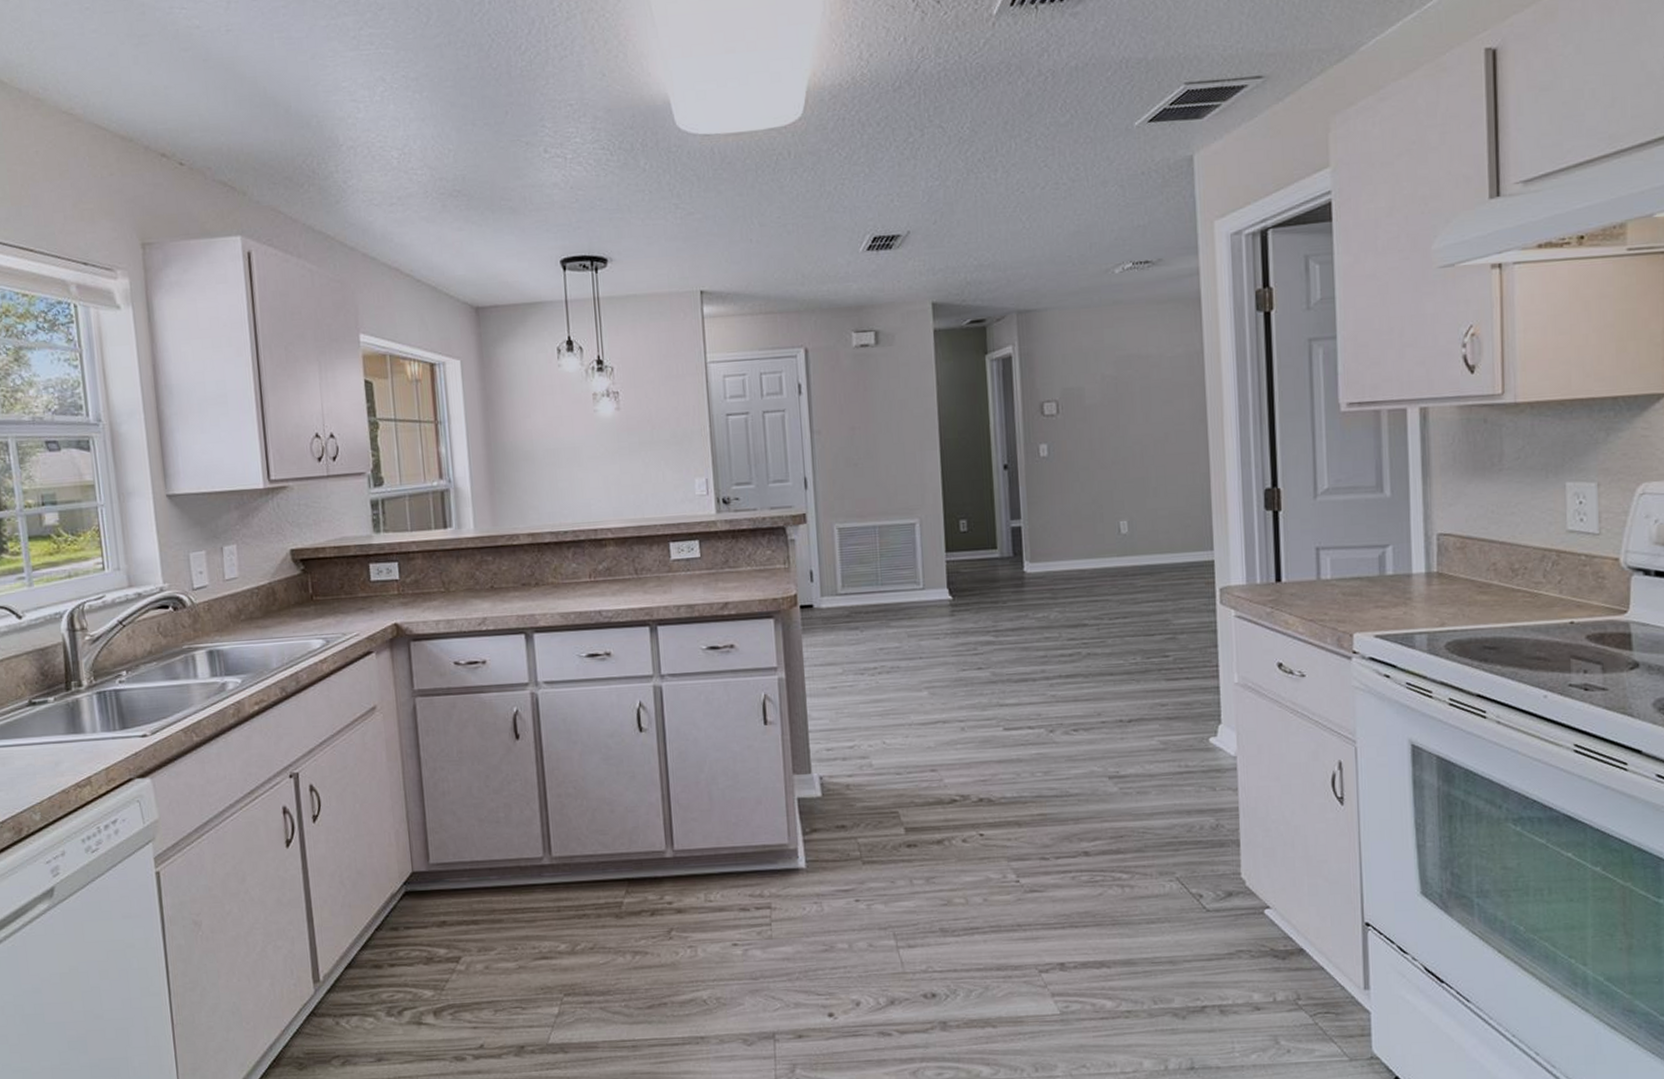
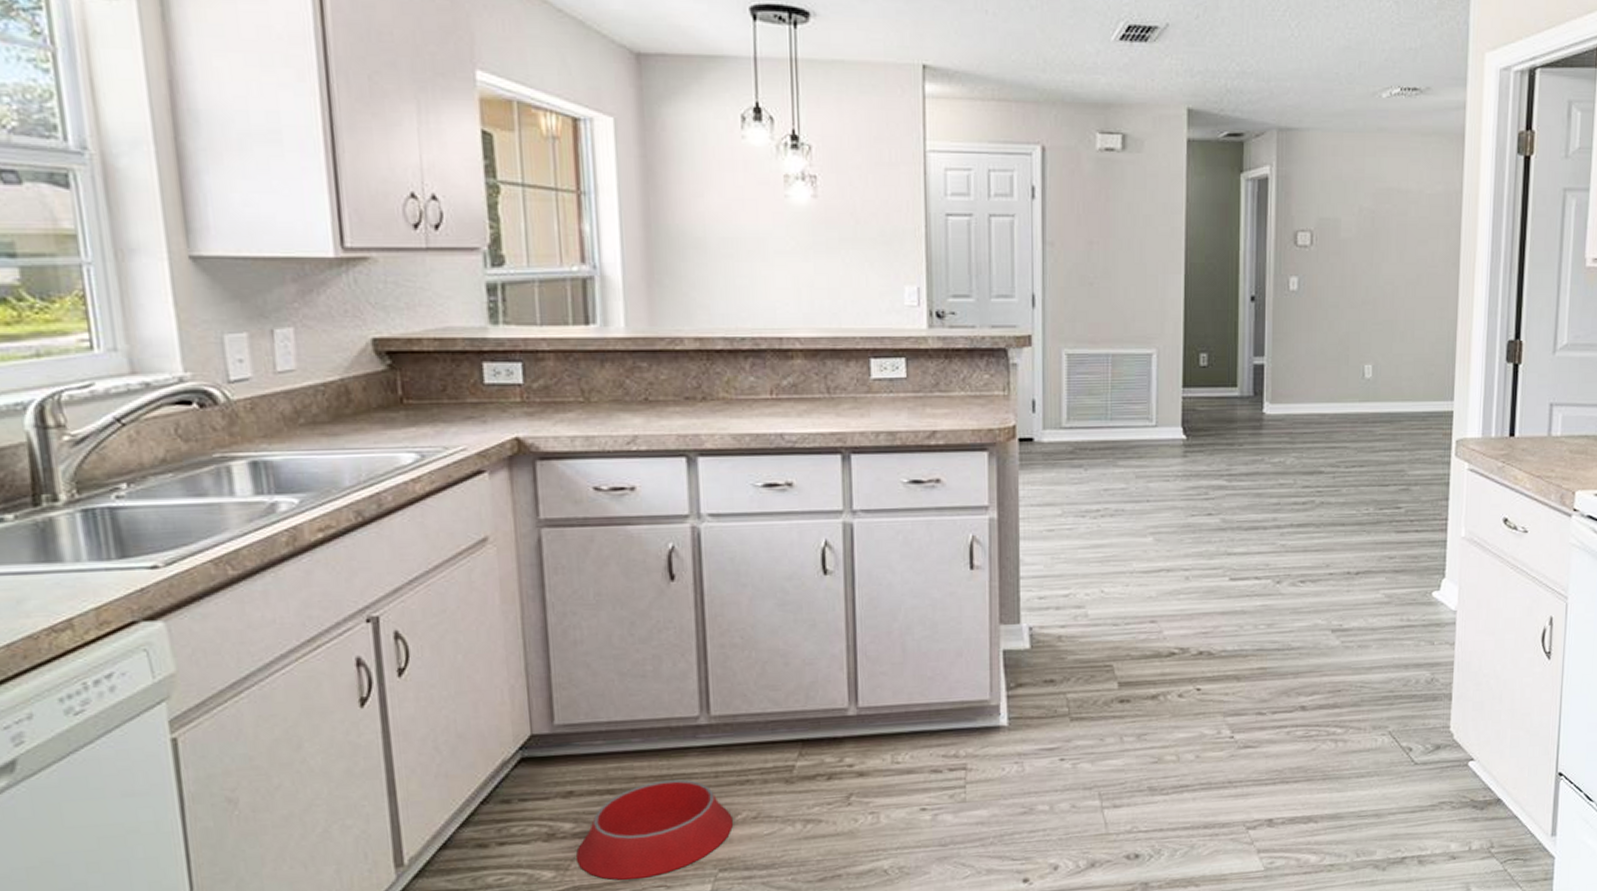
pet bowl: none [449,912,574,1001] -> present [575,779,733,880]

